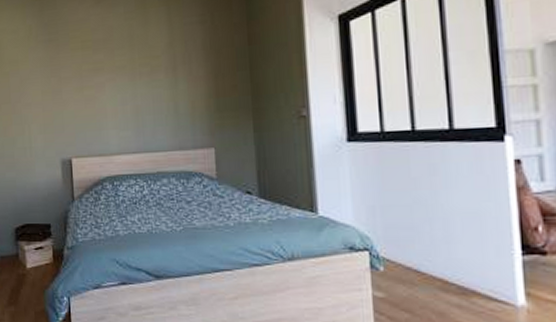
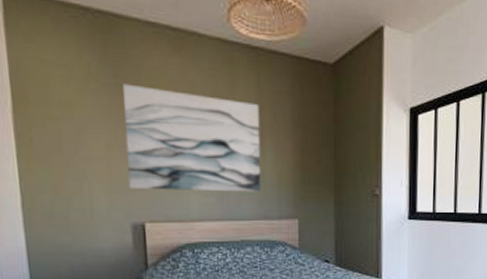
wall art: none [55,37,176,128] -> present [123,83,262,192]

